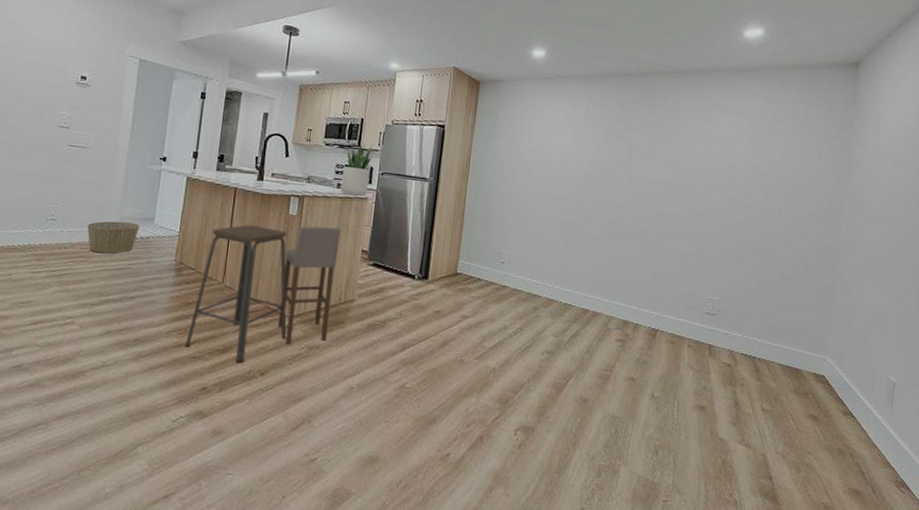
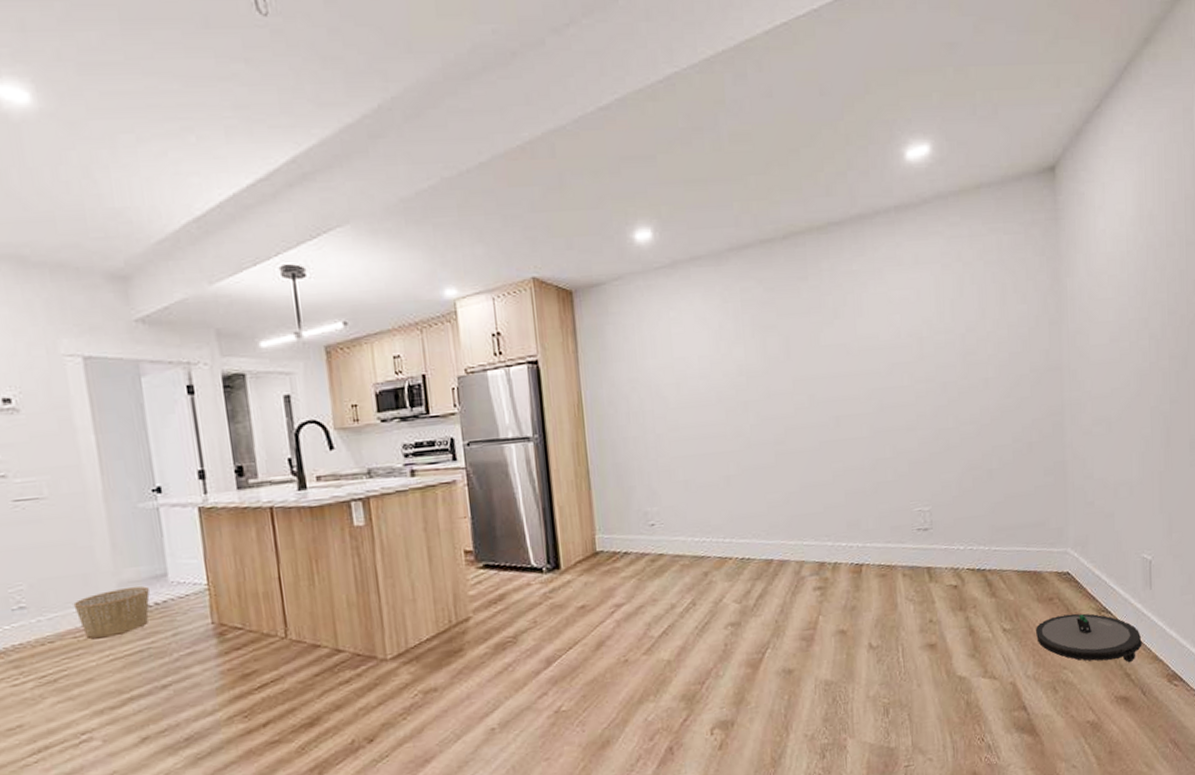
bar stool: present [185,224,287,363] -> none [253,549,391,735]
bar stool: present [278,226,341,344] -> none [362,529,445,695]
planter: present [341,143,373,196] -> none [412,407,454,482]
robot vacuum: none [789,408,878,463] -> present [1035,613,1142,663]

